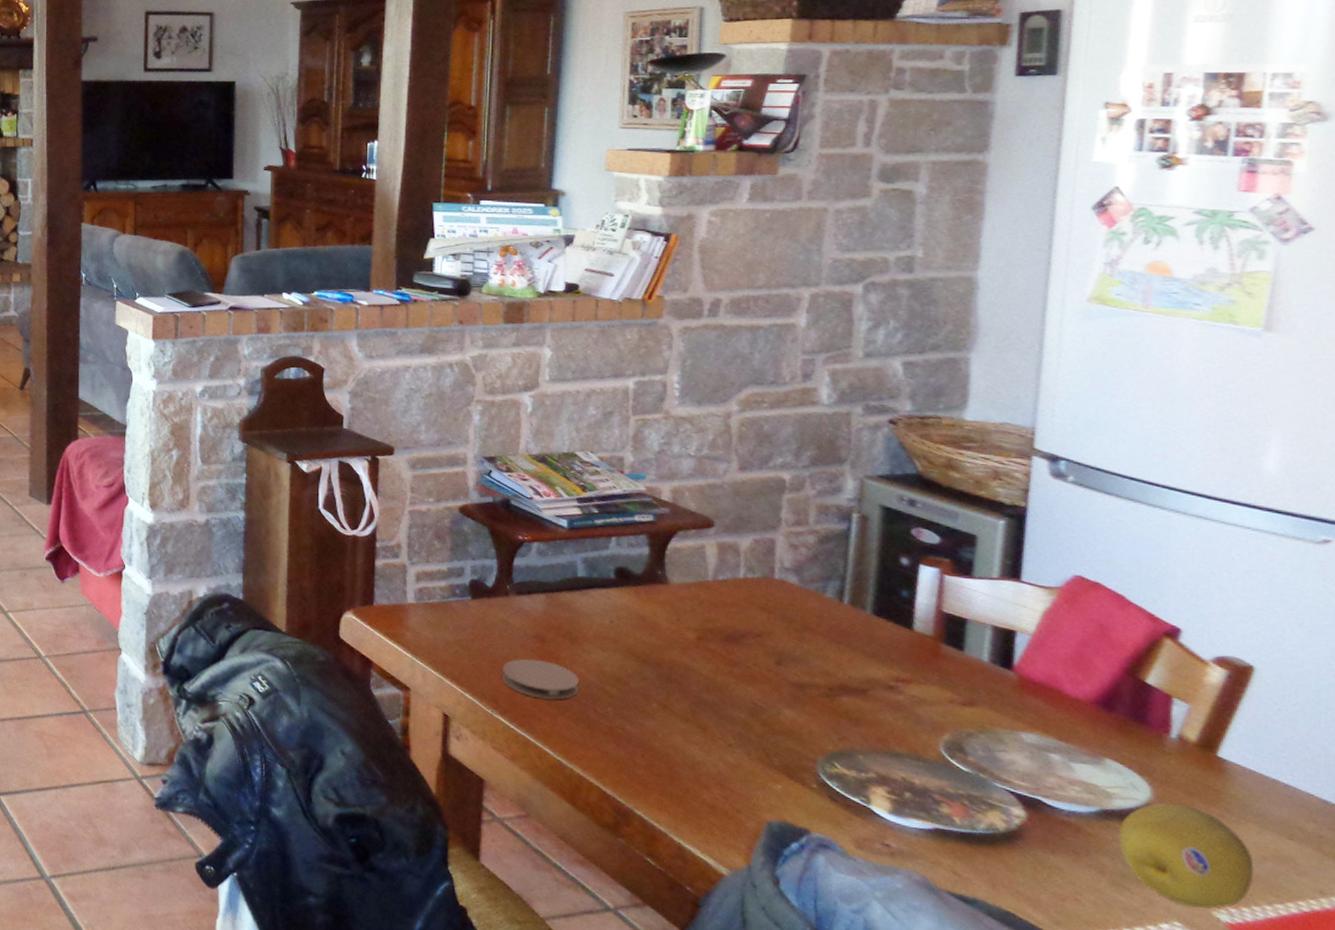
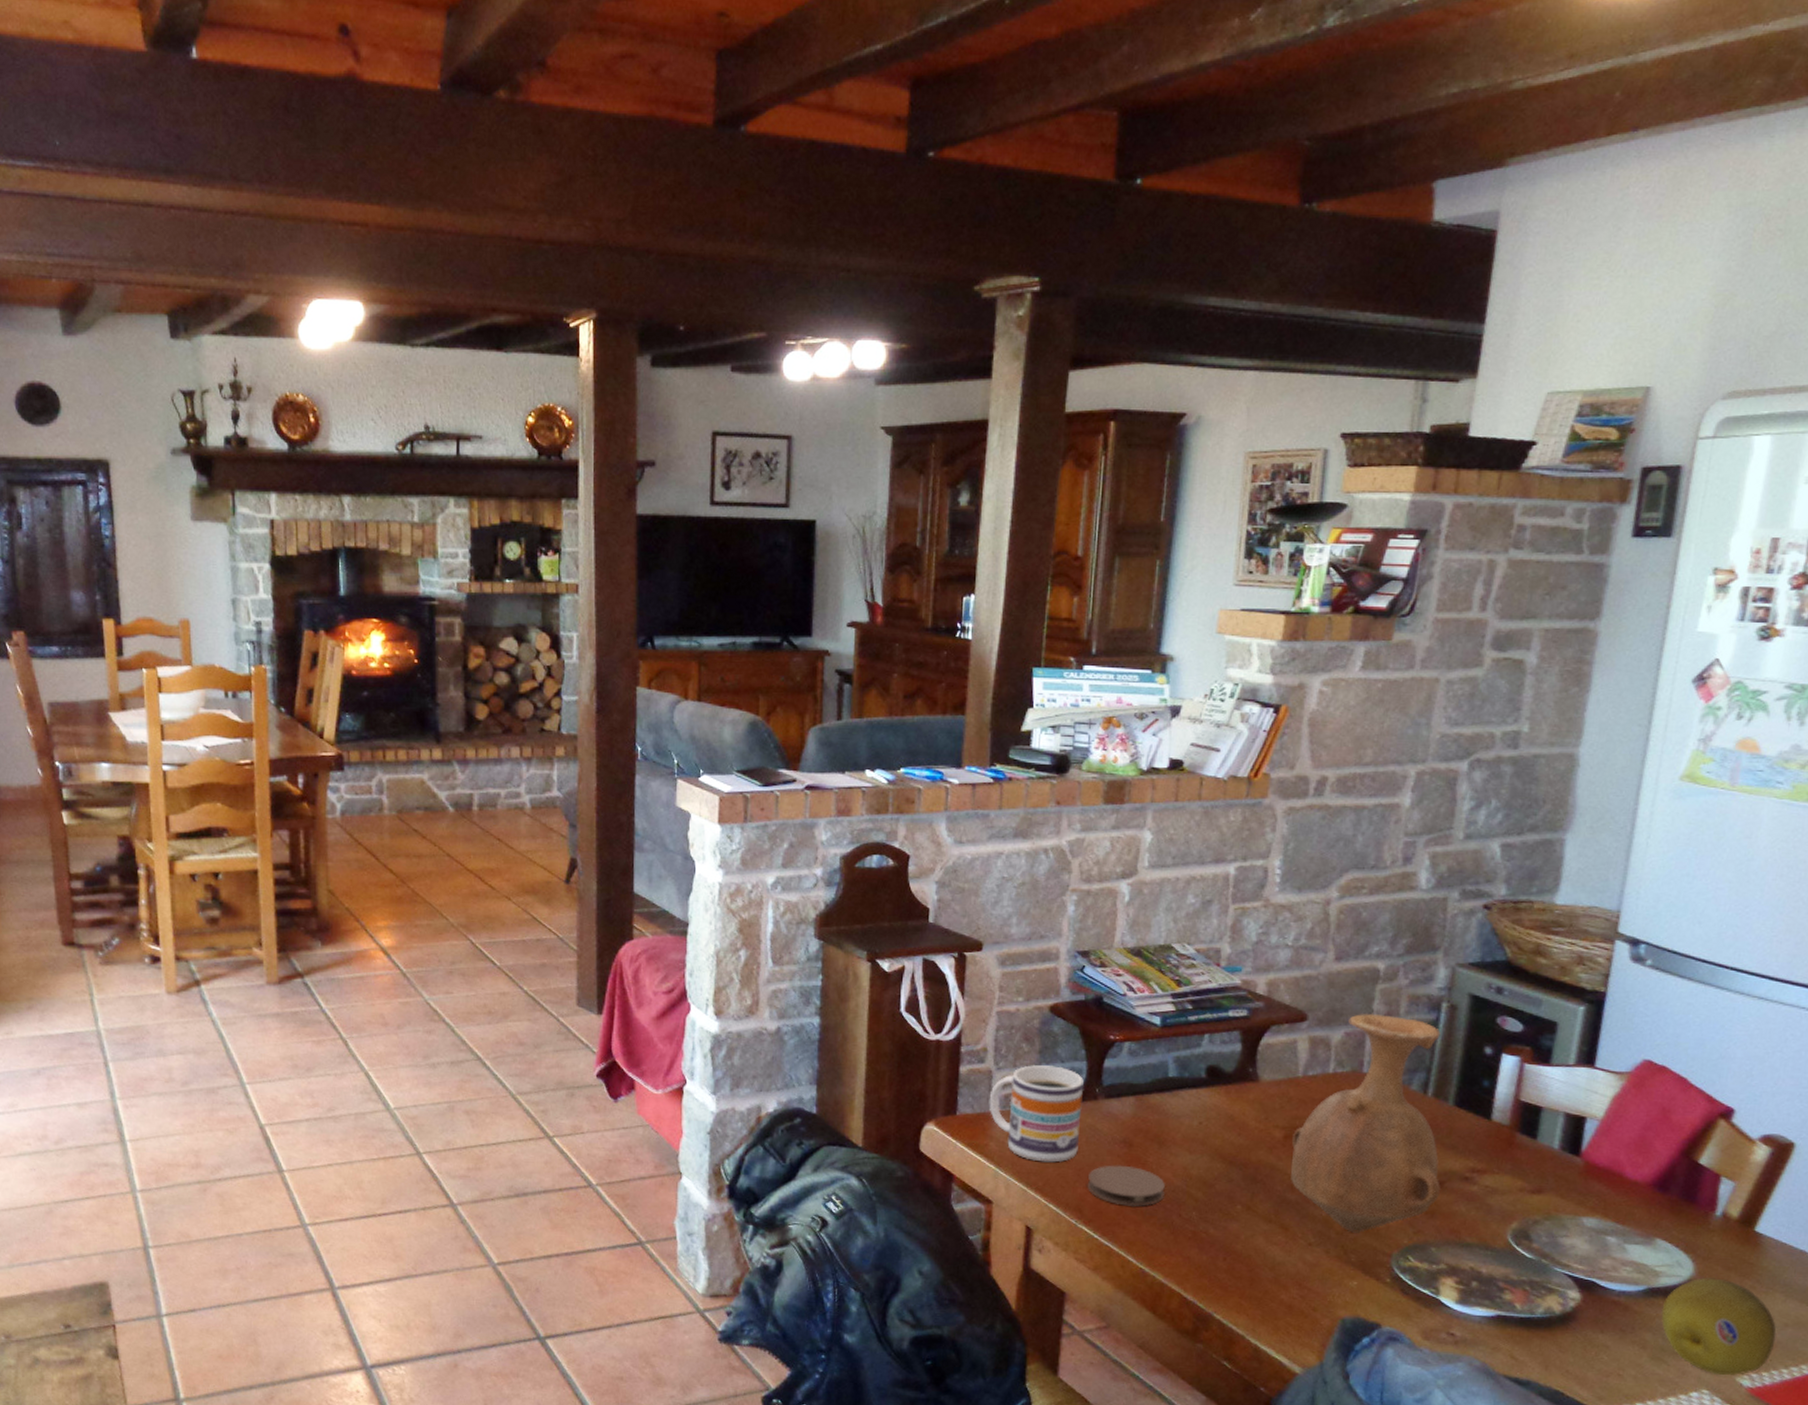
mug: none [404,561,496,654] -> present [989,1065,1085,1163]
vase: none [705,521,865,737] -> present [1290,1013,1441,1233]

